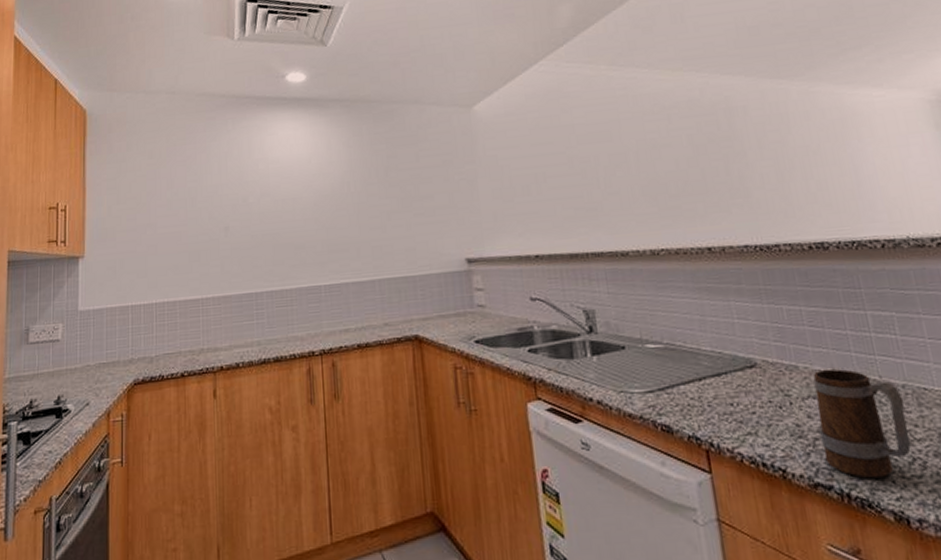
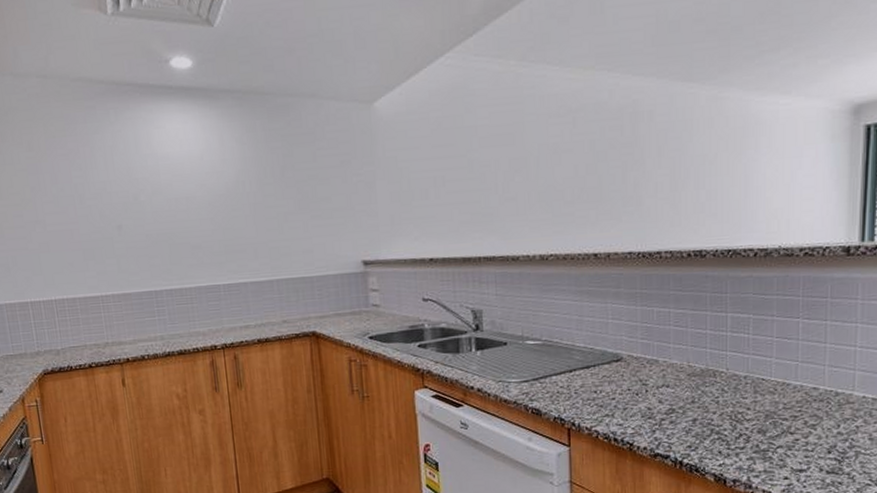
mug: present [813,368,911,479] -> none [667,362,743,450]

